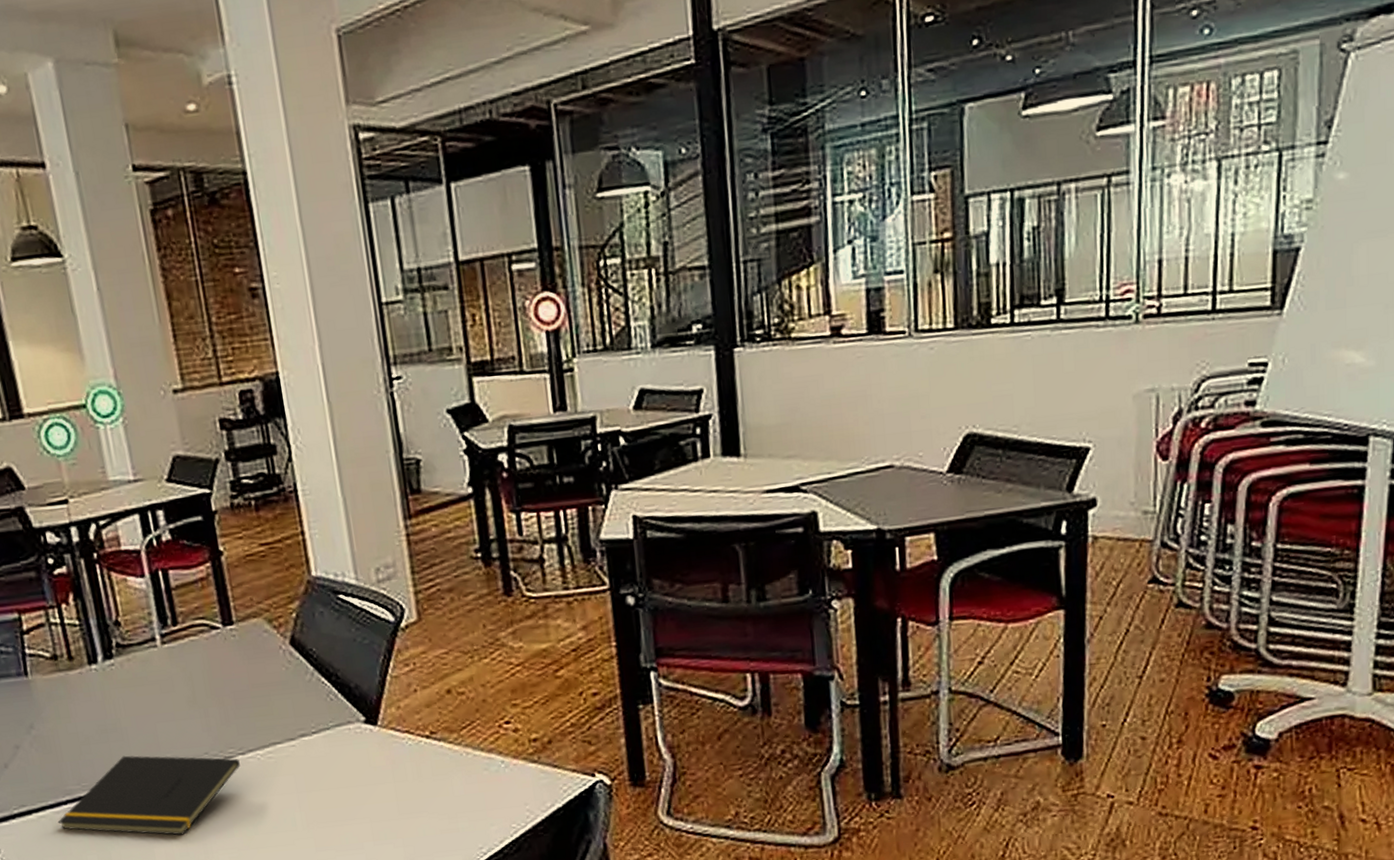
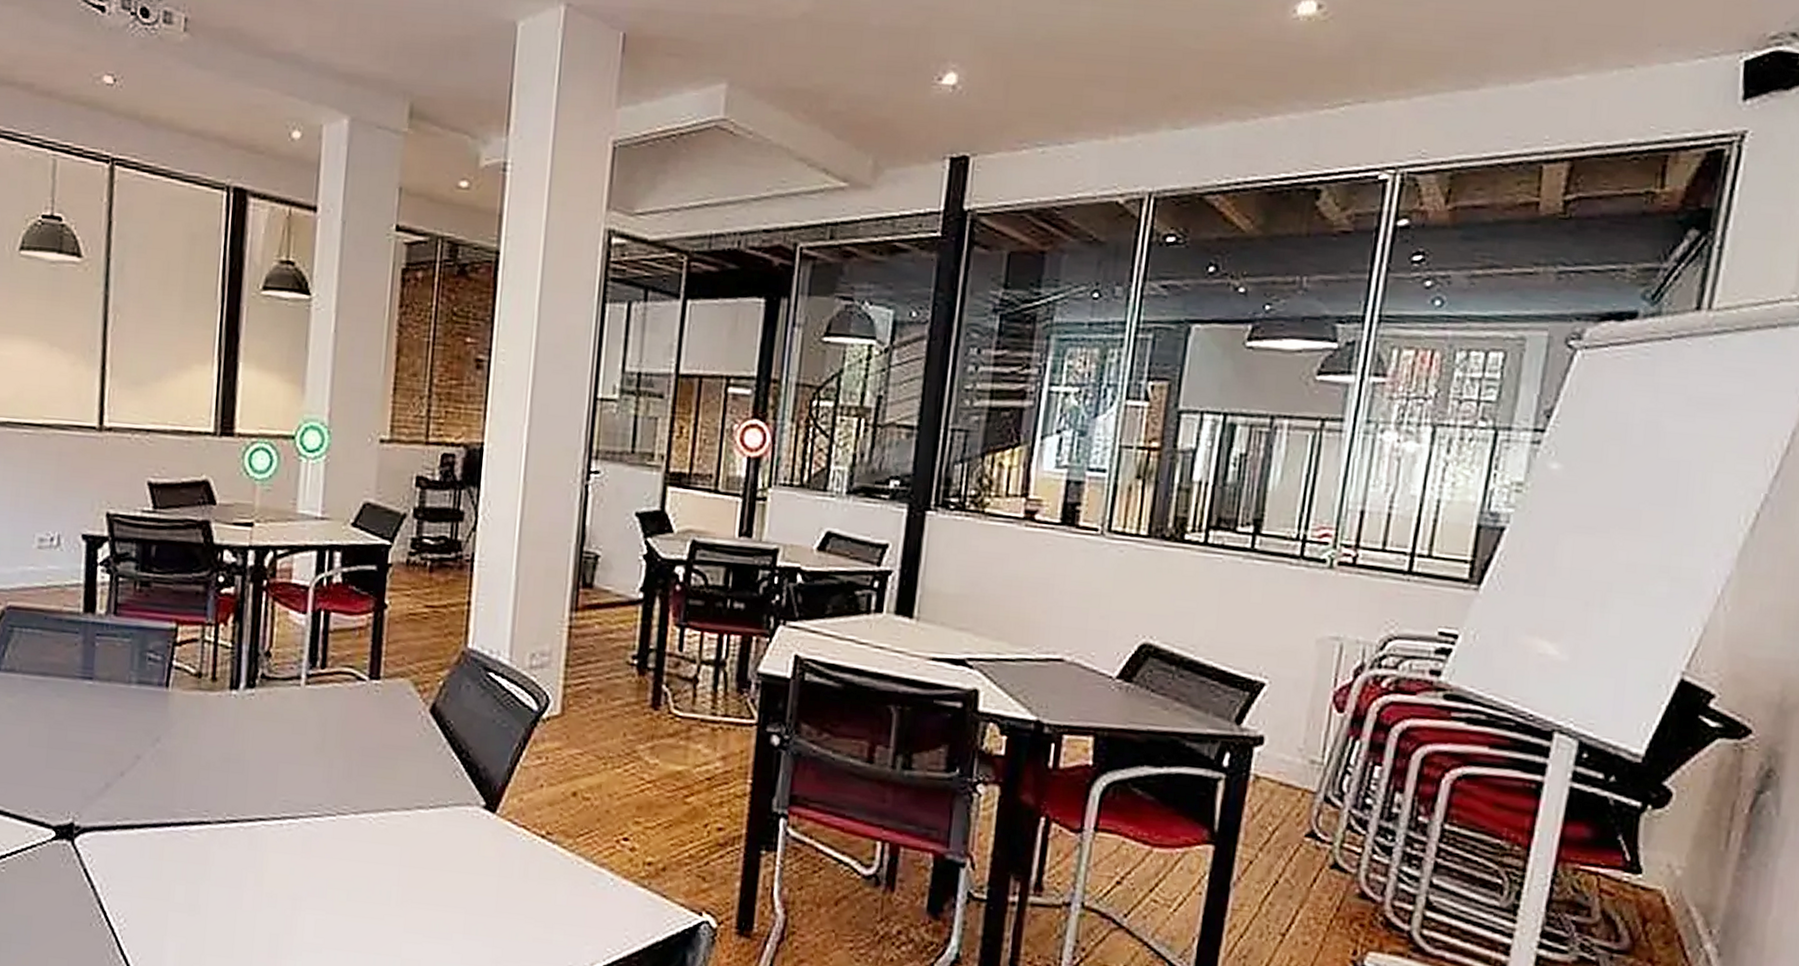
notepad: present [57,755,240,835] -> none [156,789,351,885]

